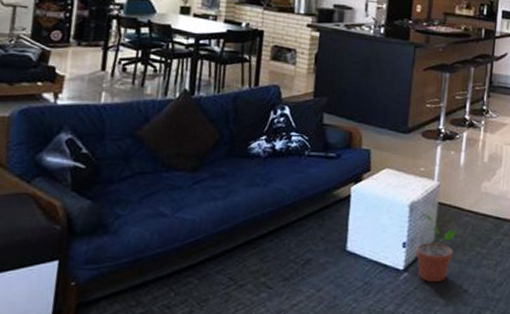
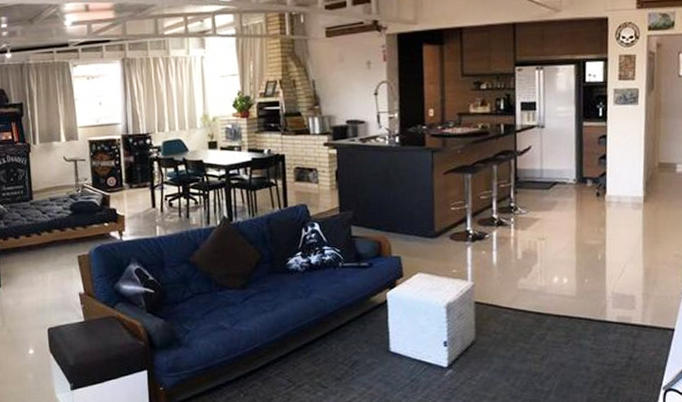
potted plant: present [416,214,458,283] -> none [458,314,498,378]

